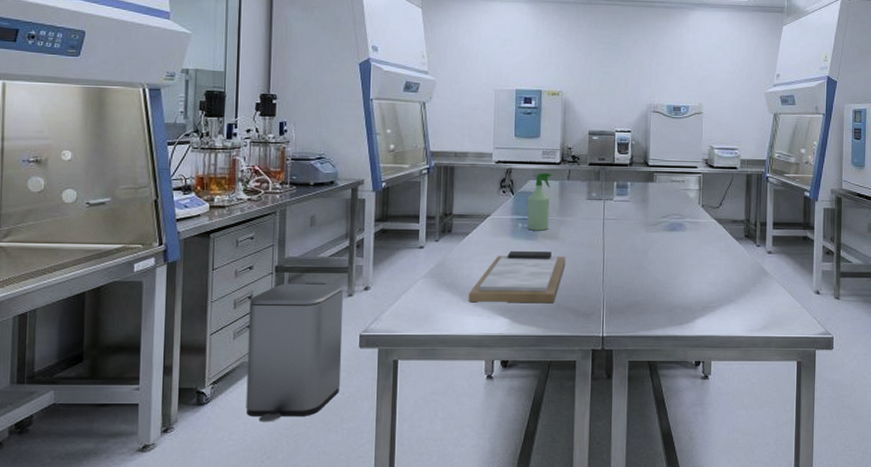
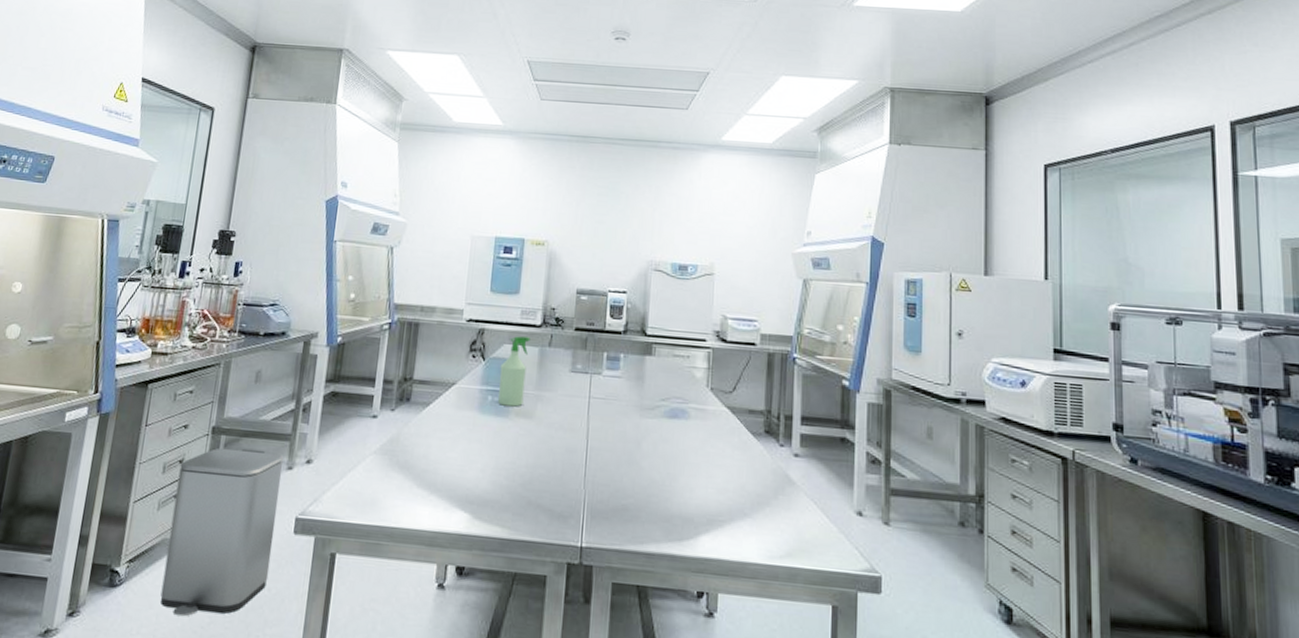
clipboard: present [469,250,566,304] -> none [423,428,542,499]

